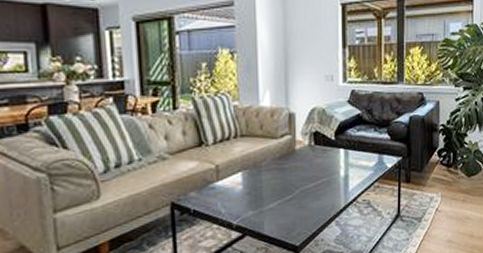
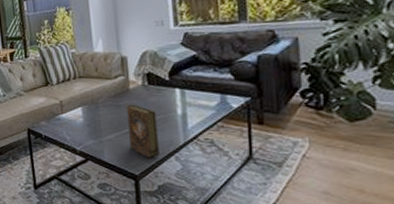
book: none [290,167,321,226] -> present [126,105,160,158]

